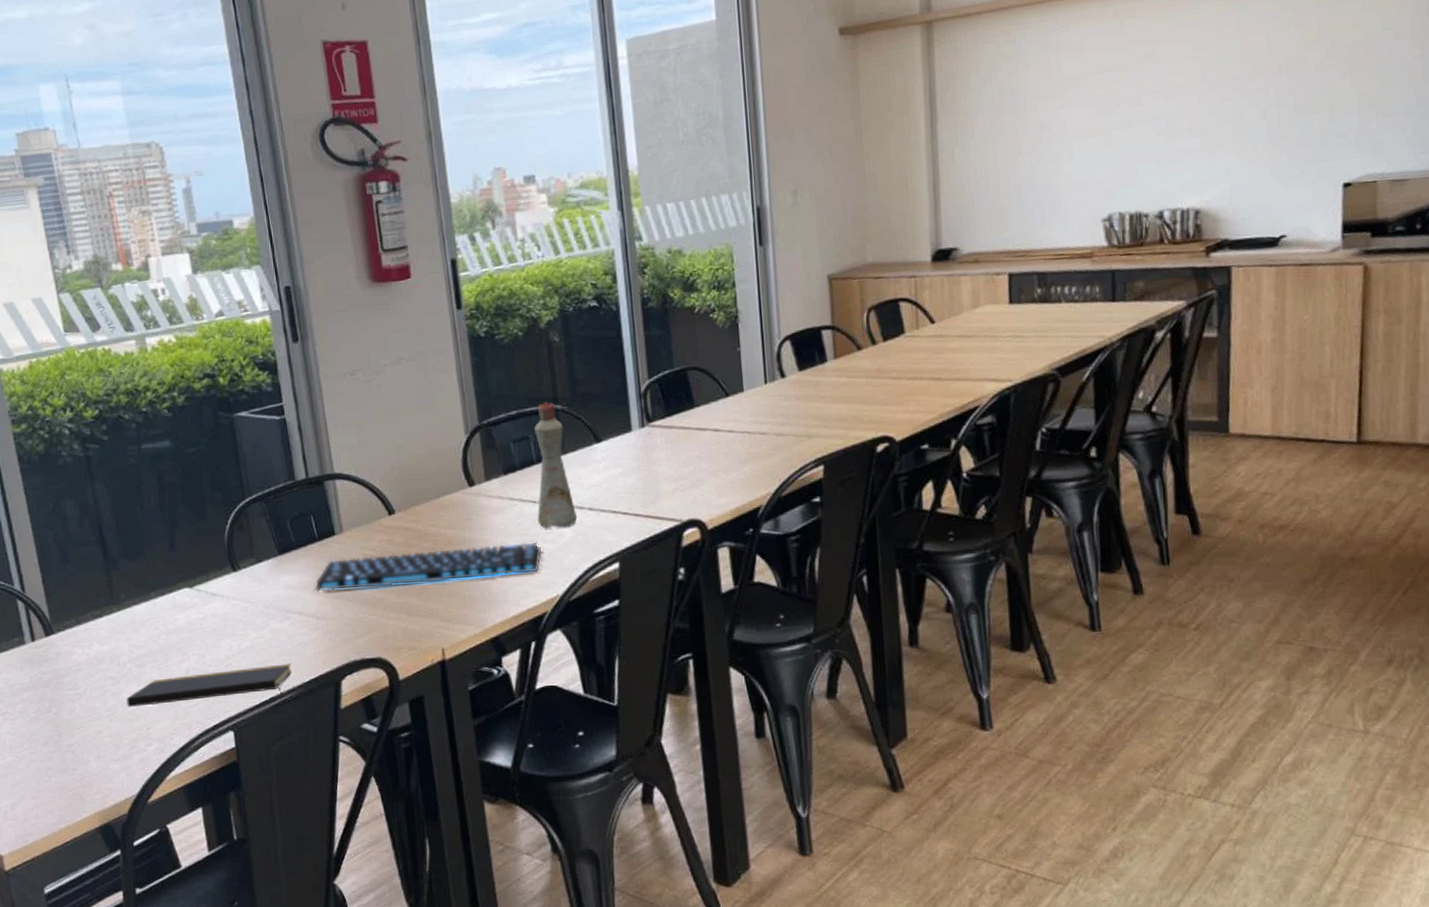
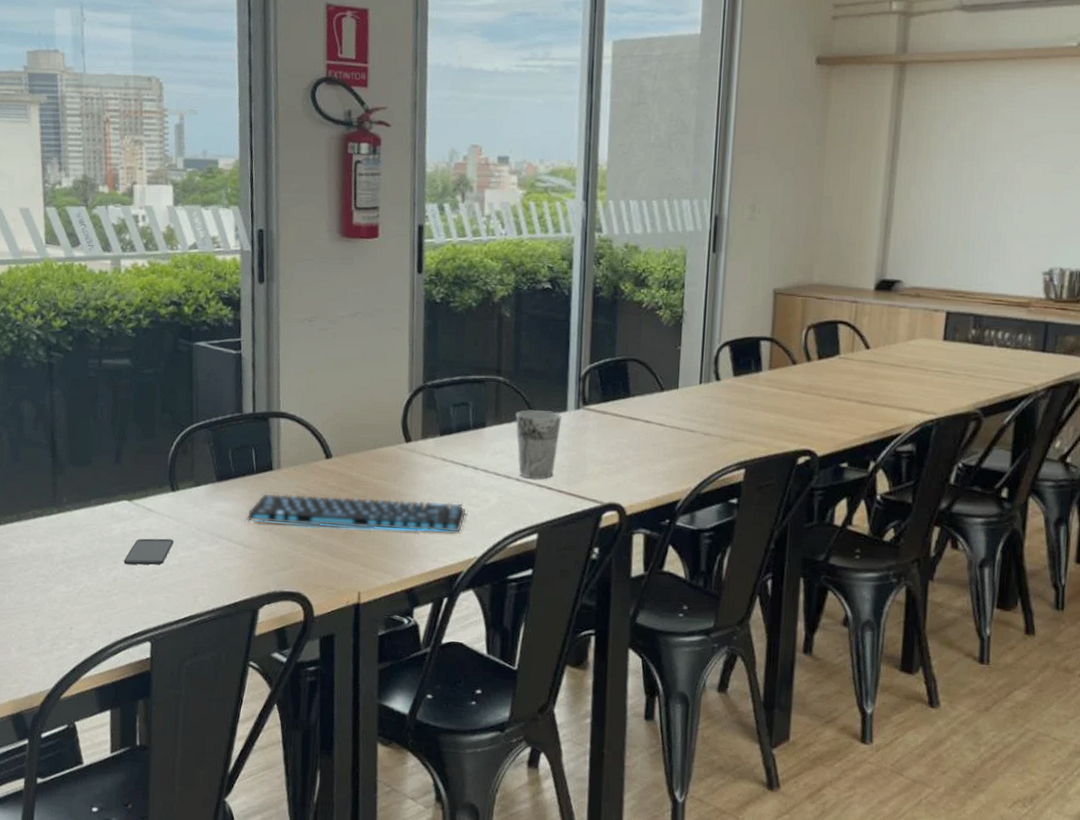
notepad: present [126,663,292,707] -> none [54,583,214,615]
smartphone: none [193,621,243,655] -> present [123,538,174,565]
bottle: present [534,402,578,528] -> none [466,372,504,494]
cup: none [579,433,628,506] -> present [515,410,562,479]

